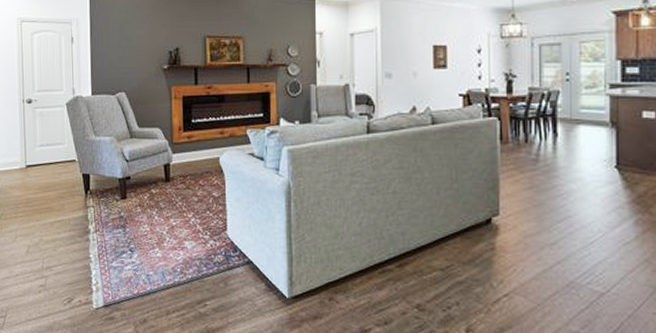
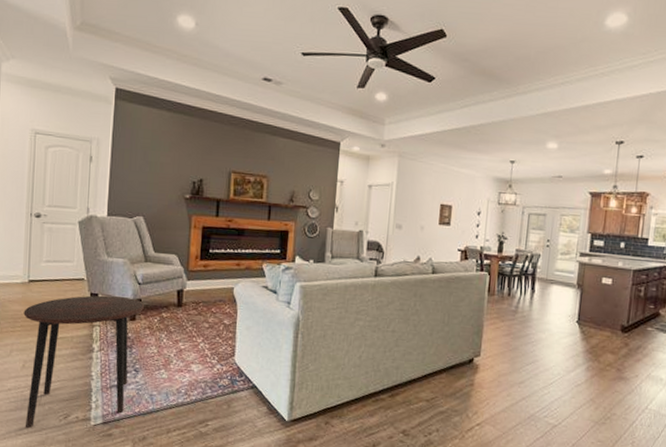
side table: none [24,175,134,314] -> present [23,295,145,429]

